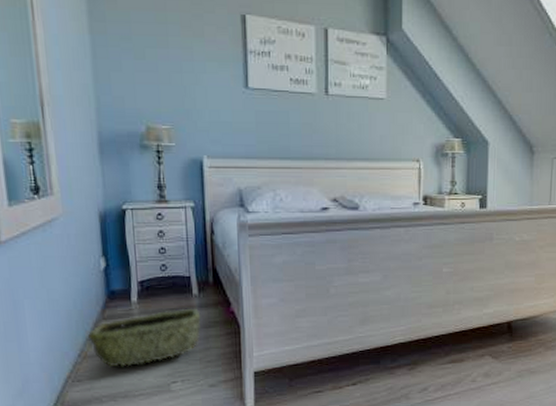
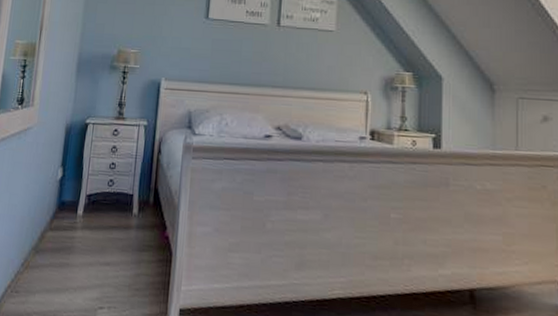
woven basket: present [88,308,201,367] -> none [34,227,137,284]

